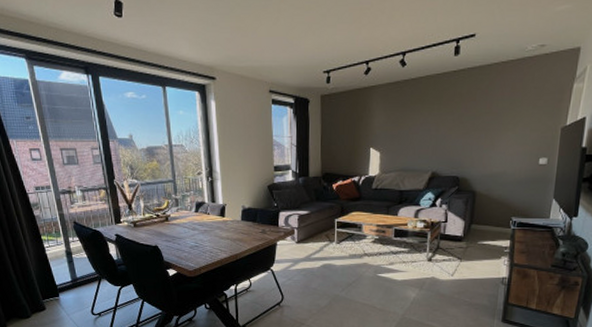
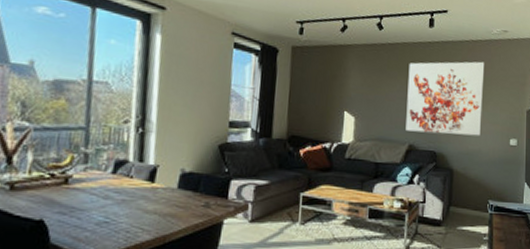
wall art: none [429,83,516,160] -> present [406,61,485,136]

